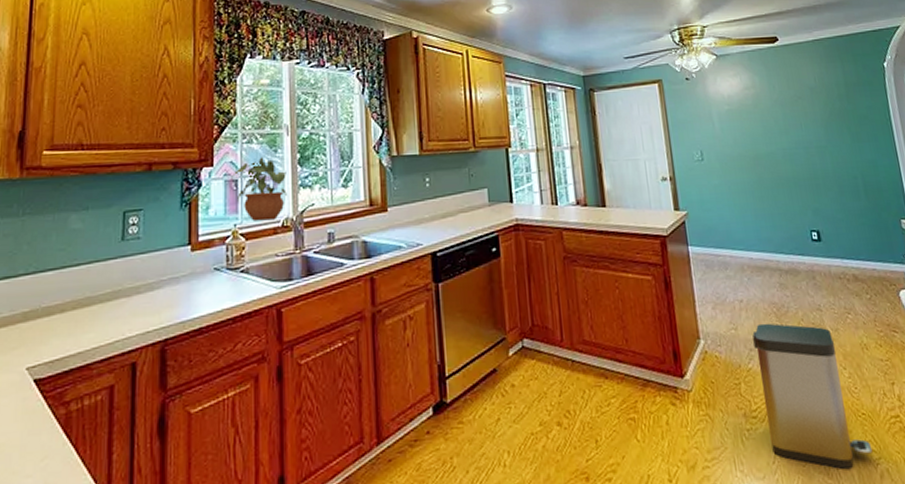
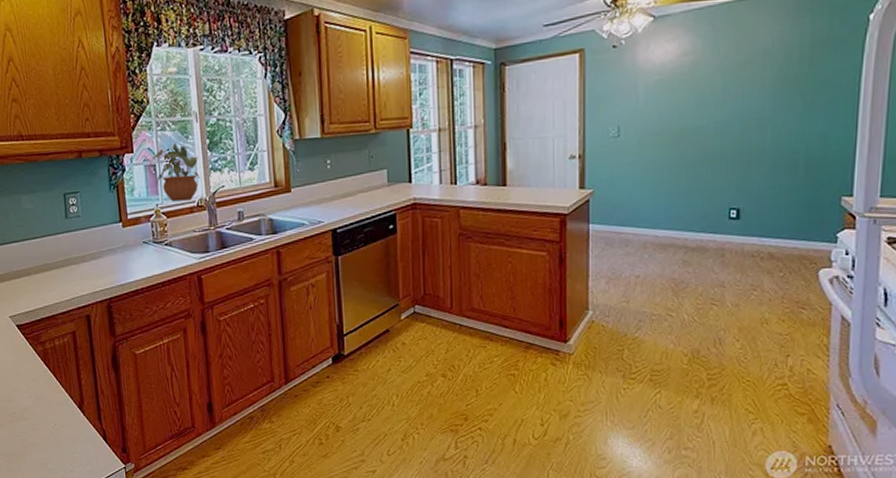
pedal bin: present [752,323,873,469] -> none [644,297,750,425]

